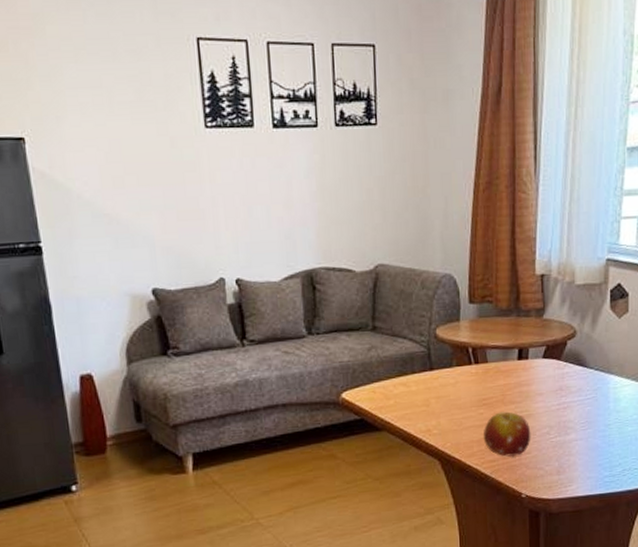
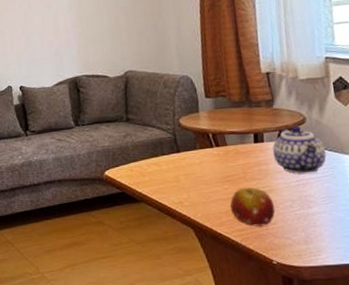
teapot: none [536,340,592,396] -> present [272,126,327,174]

